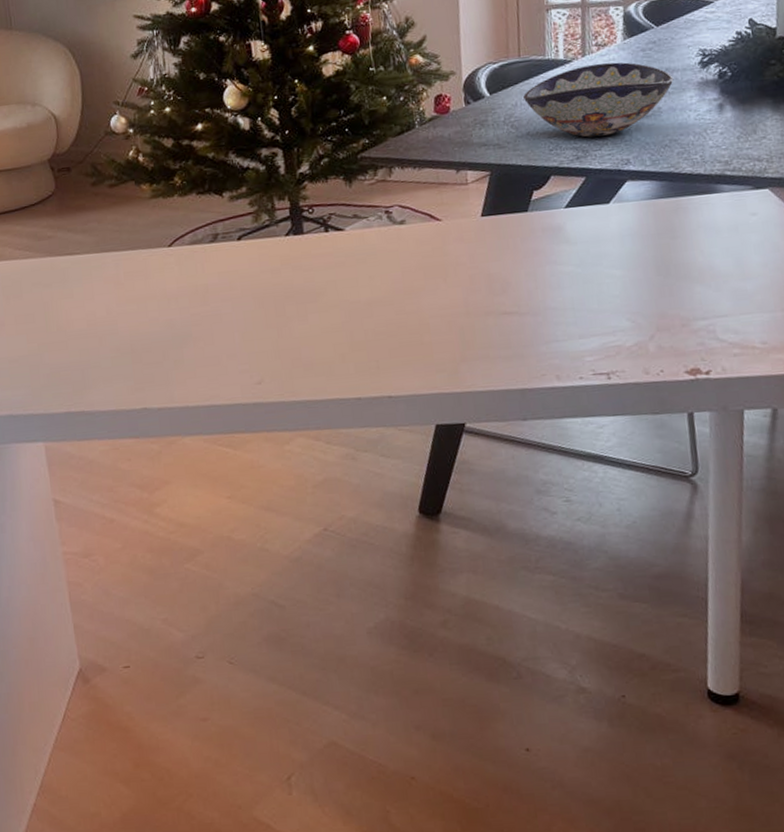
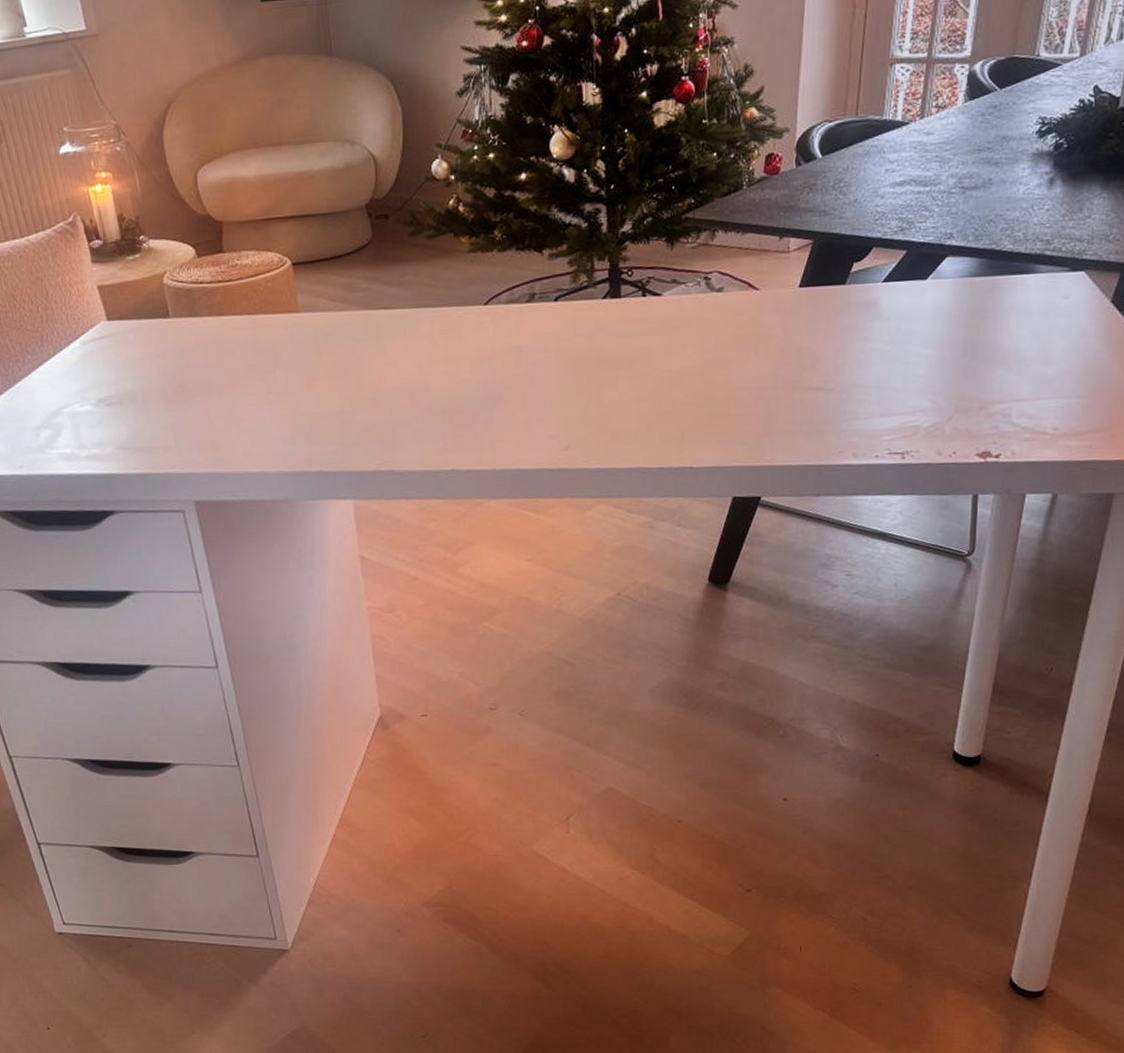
decorative bowl: present [523,62,674,138] -> none [856,126,1009,208]

